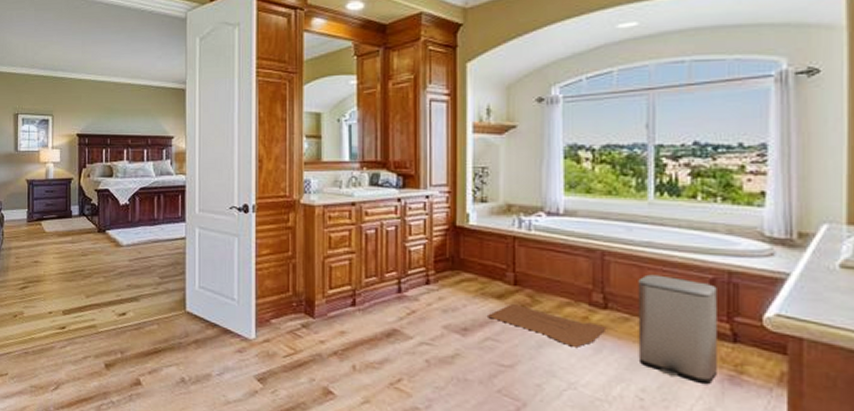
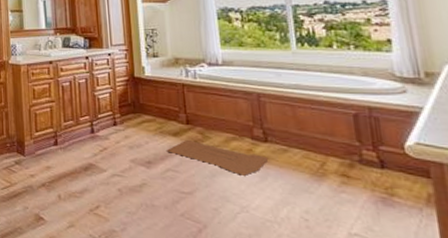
pedal bin: present [638,274,719,384] -> none [291,112,371,205]

